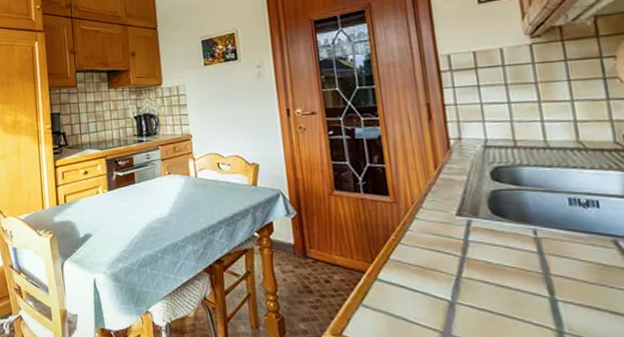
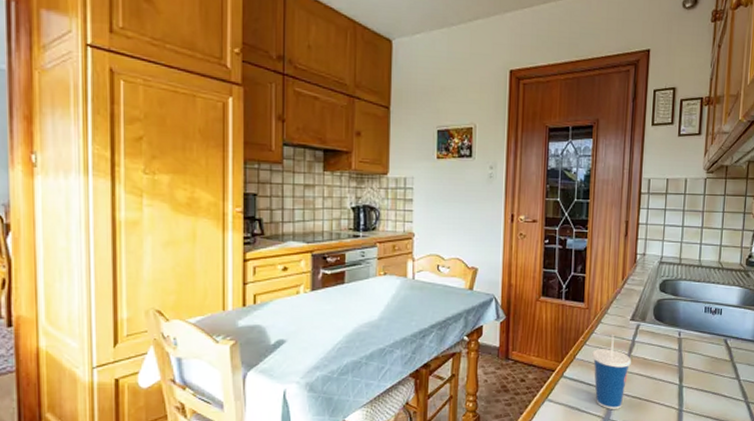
cup: none [411,231,468,323] -> present [592,333,631,409]

